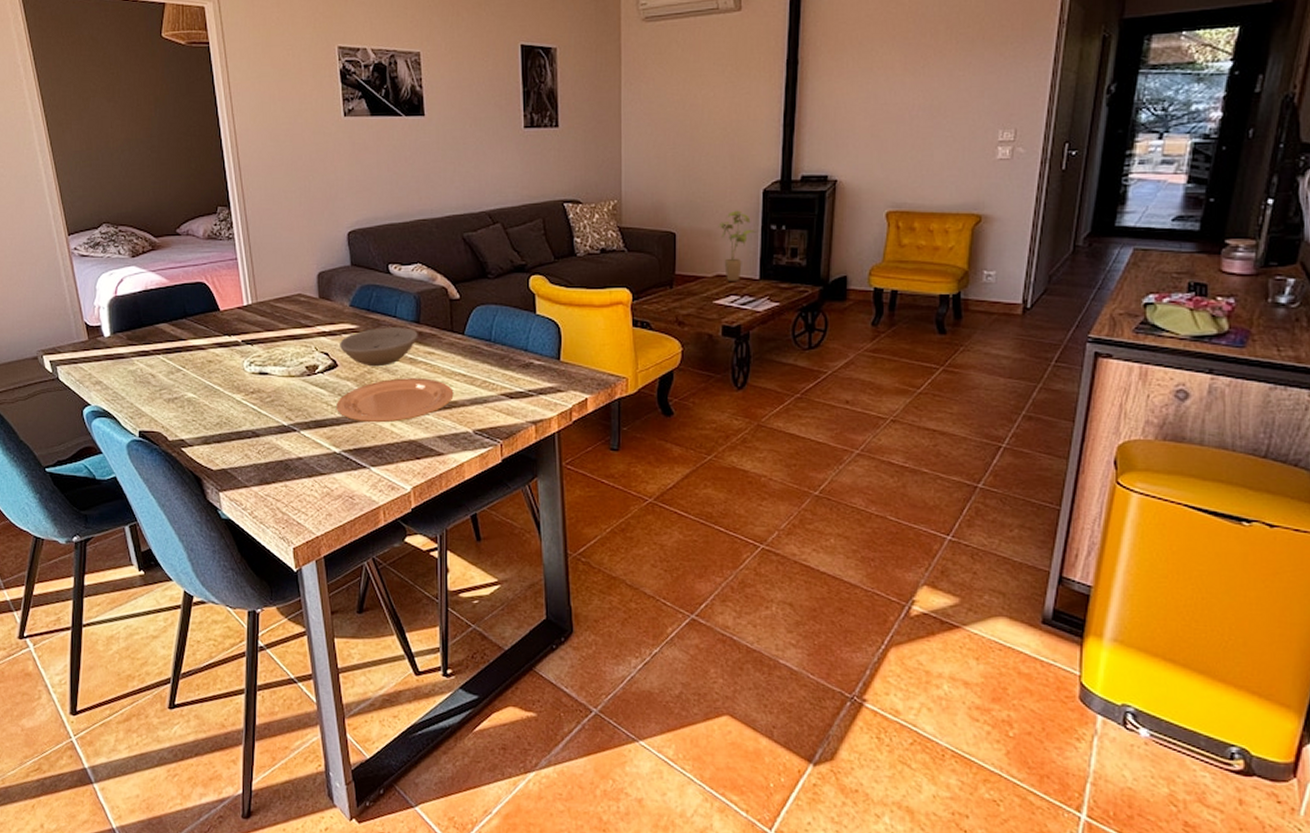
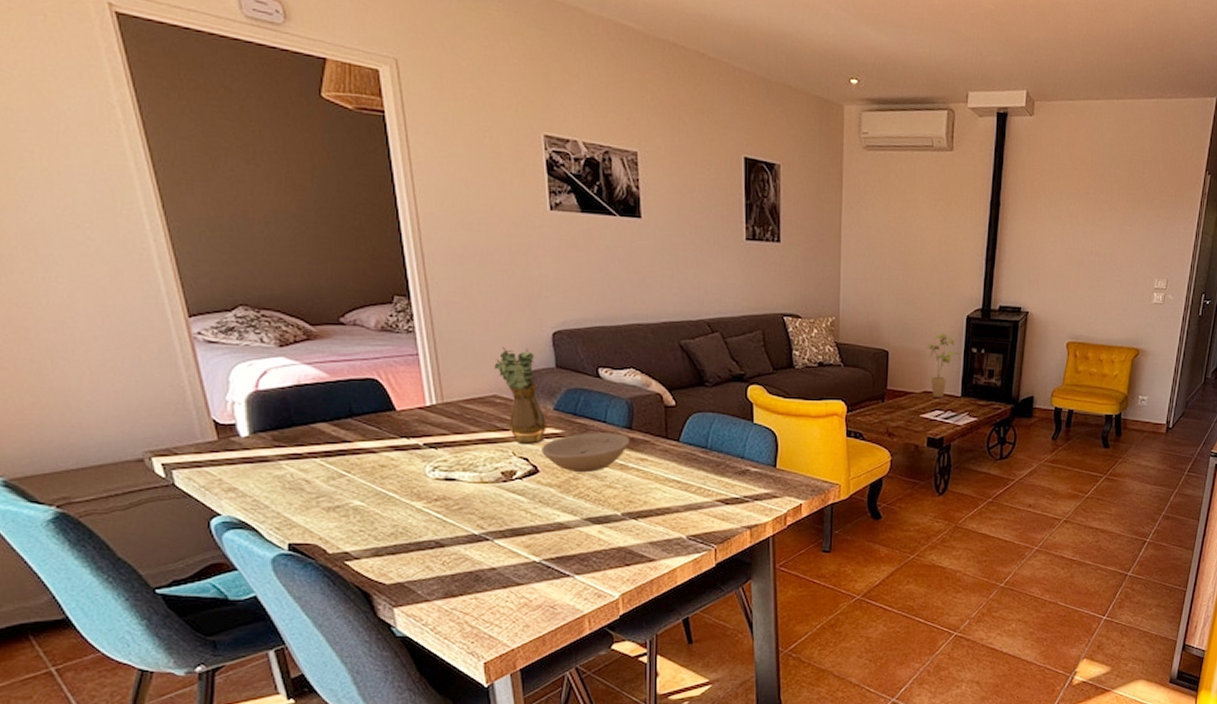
vase: none [299,247,344,341] -> present [494,346,546,445]
plate: present [336,378,454,423] -> none [537,484,667,530]

